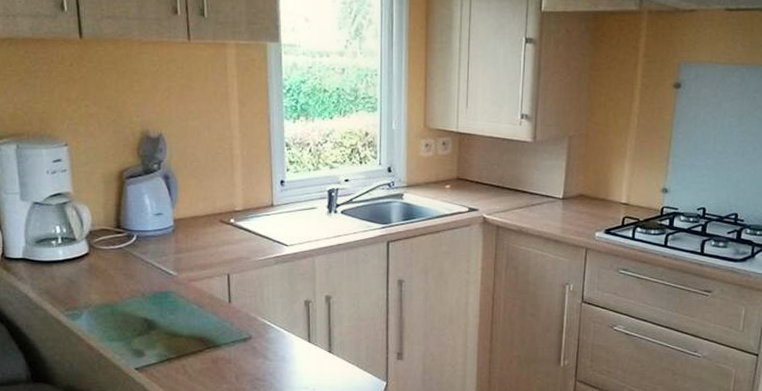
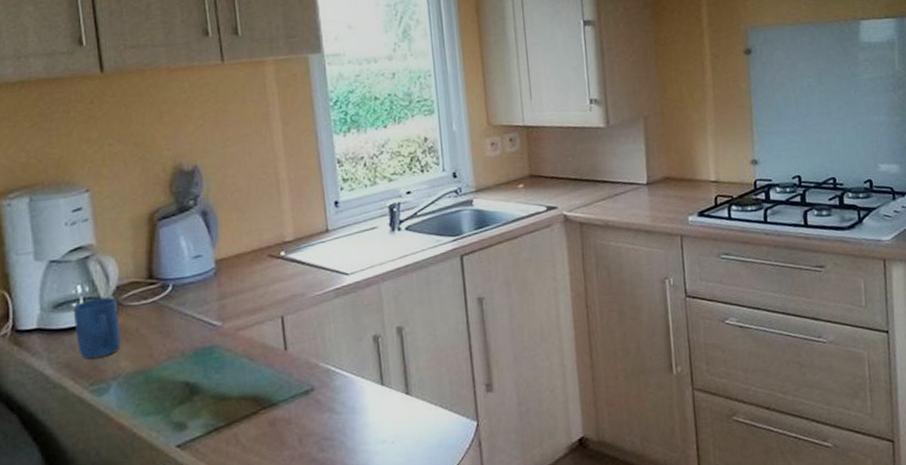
mug: none [52,239,91,289] -> present [73,297,121,359]

